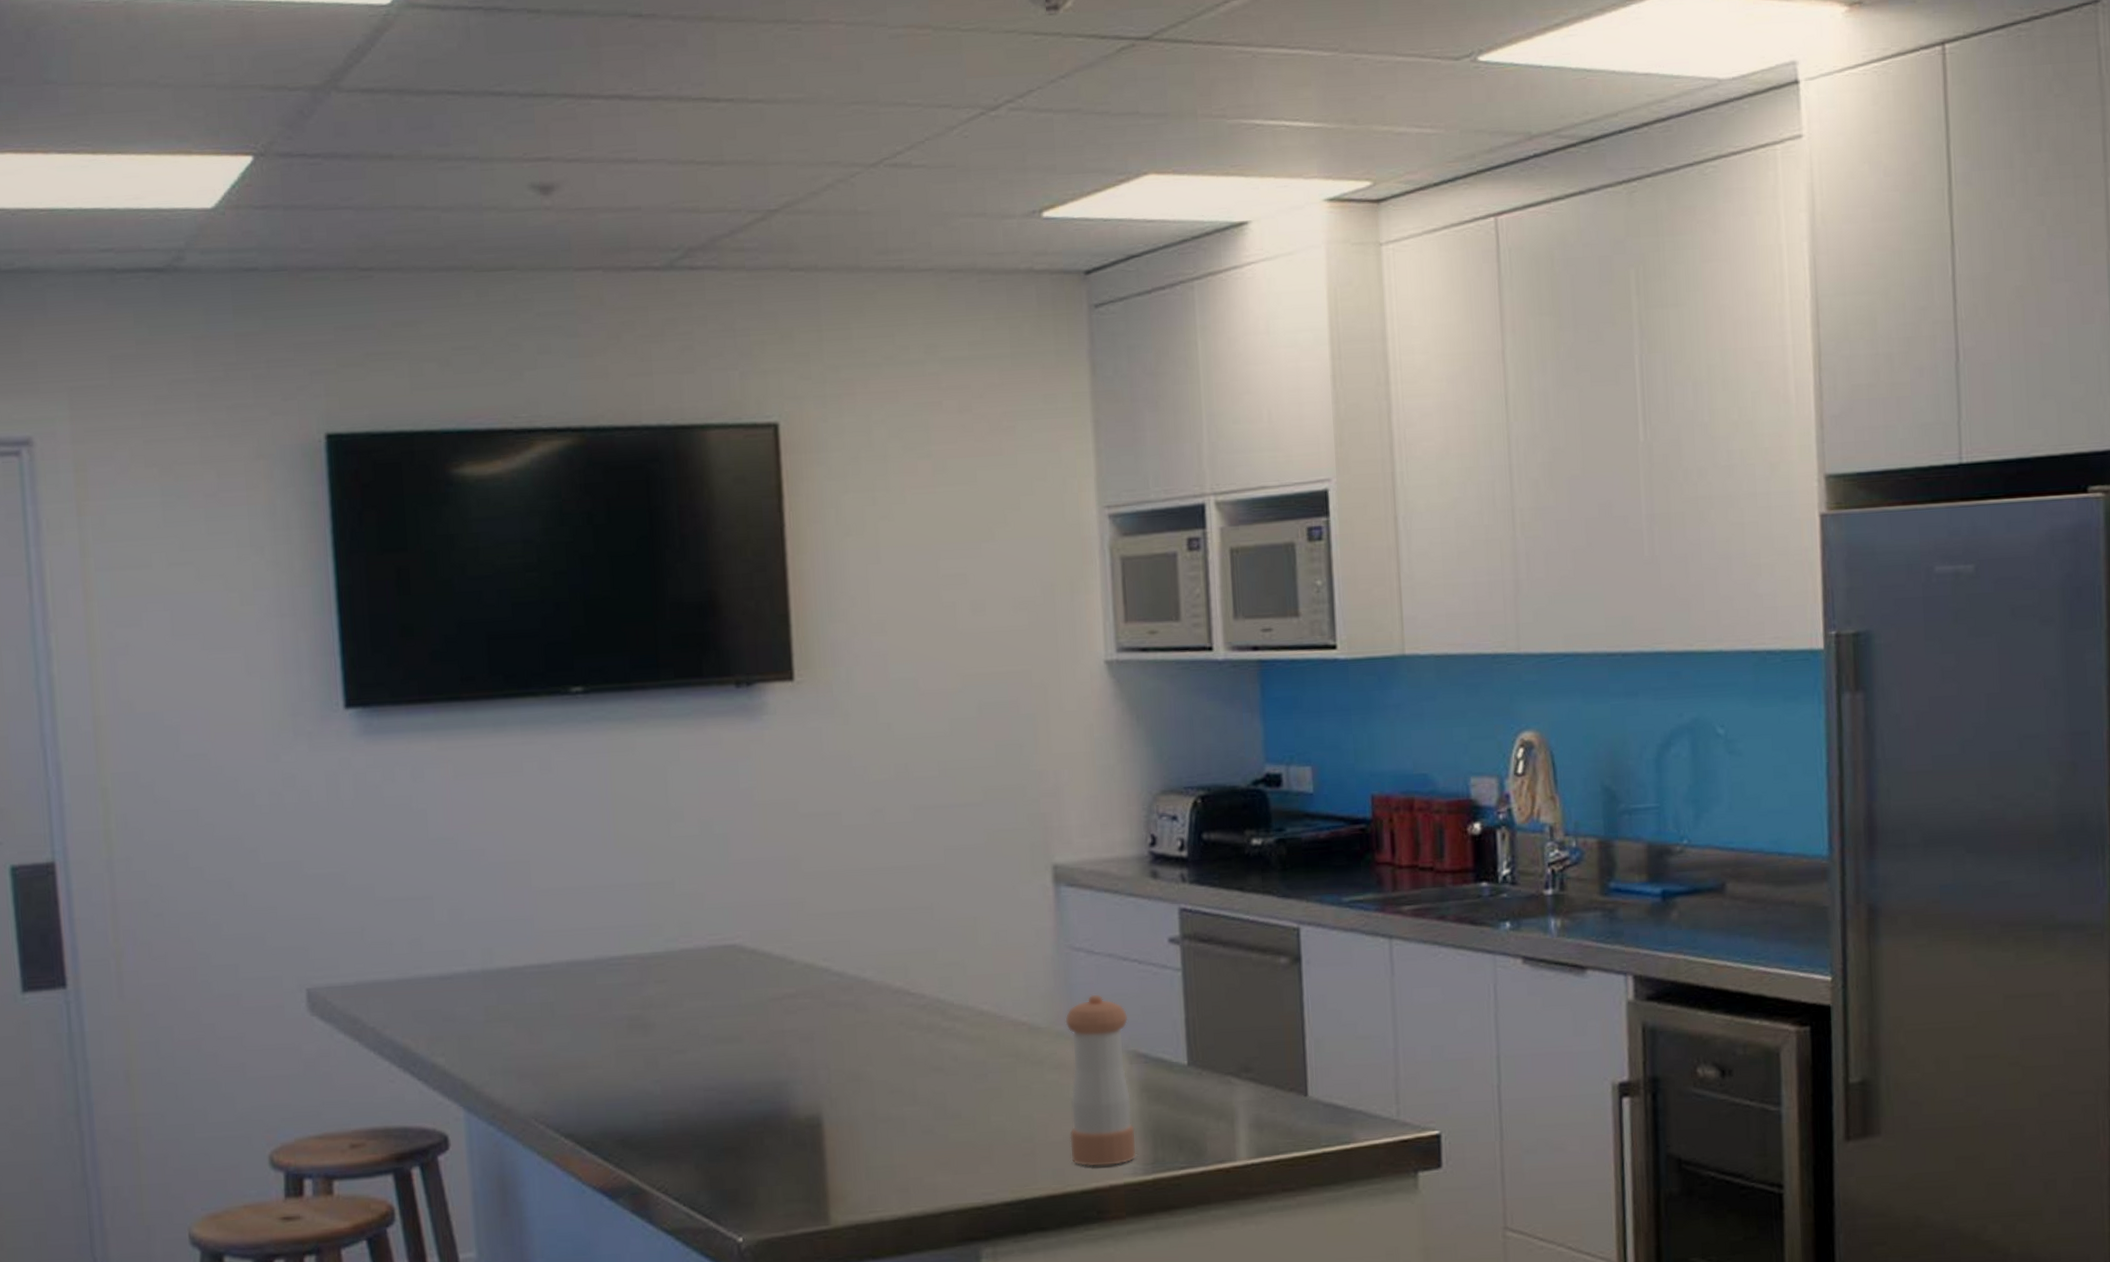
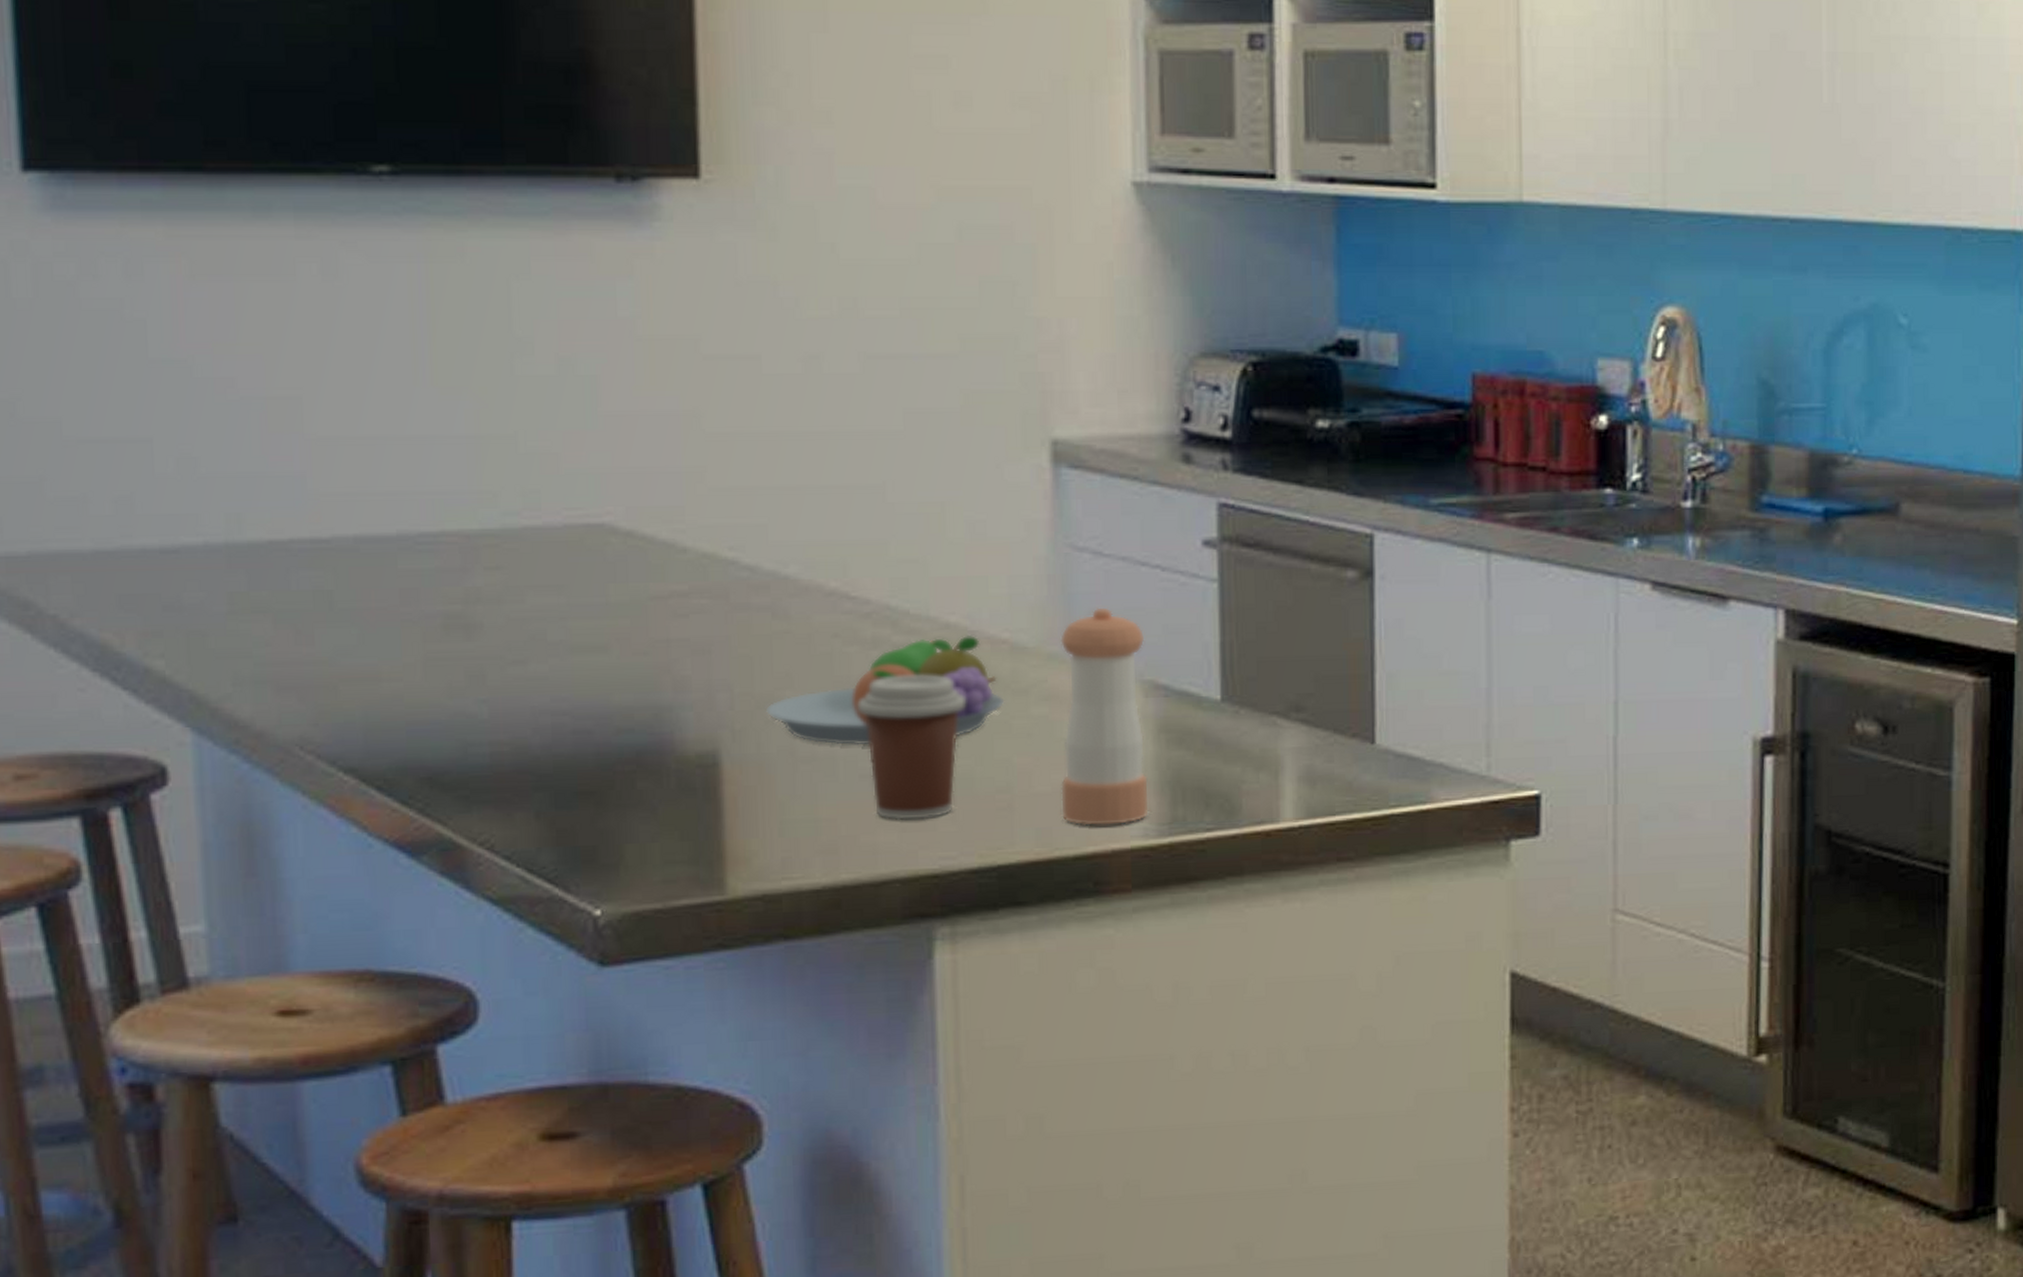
fruit bowl: none [853,1019,1026,1108] -> present [765,634,1005,747]
coffee cup: none [919,1051,997,1165] -> present [857,674,966,820]

